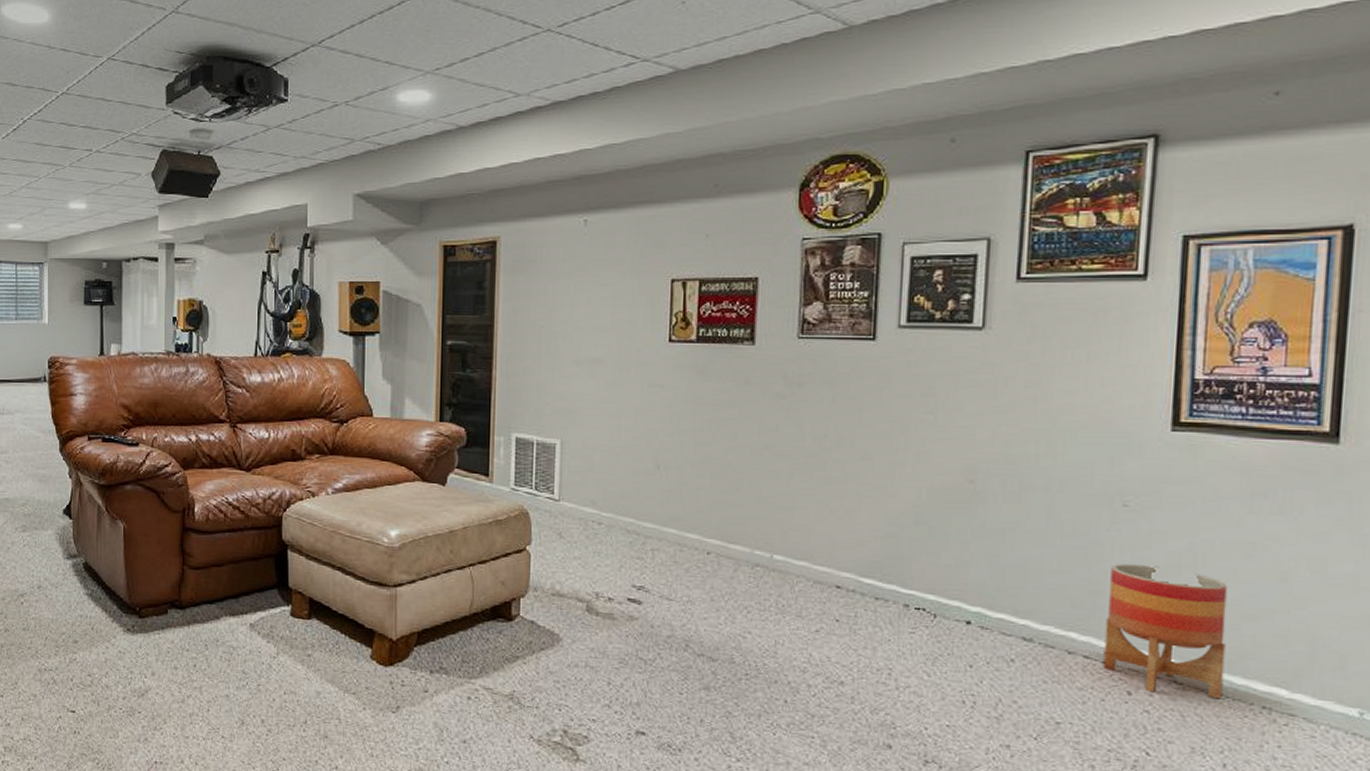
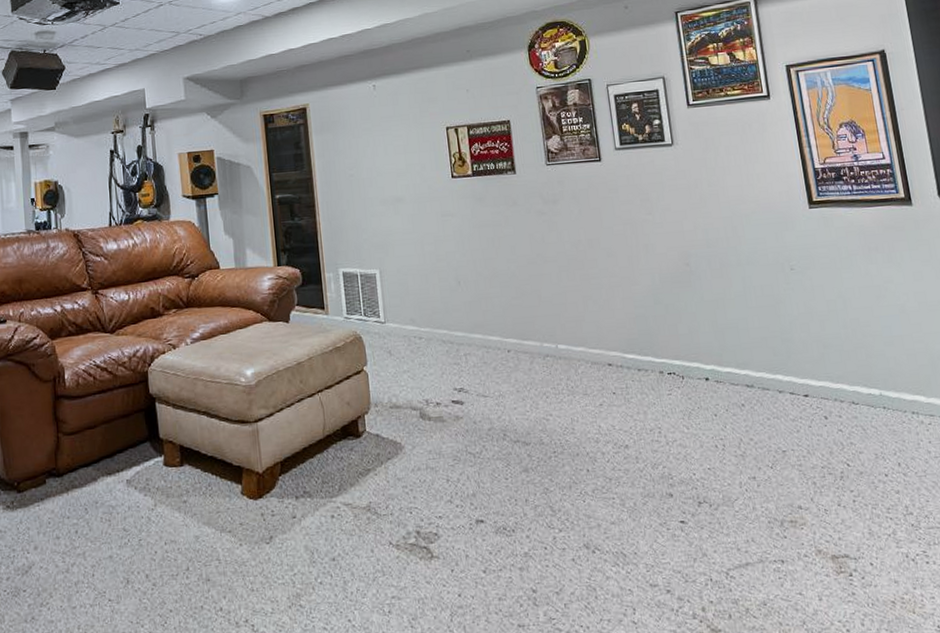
planter: present [1103,563,1228,699] -> none [793,313,886,414]

